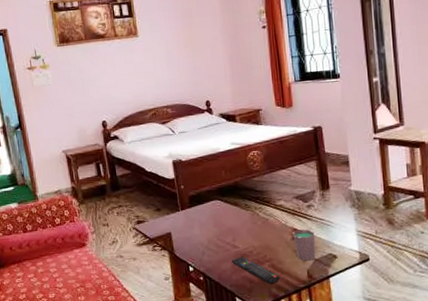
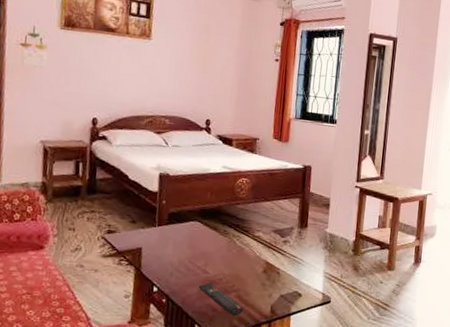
cup: present [293,229,316,261] -> none [264,263,286,296]

